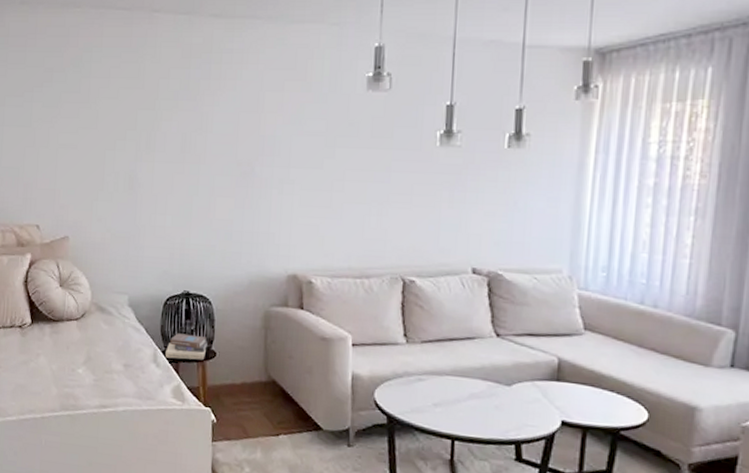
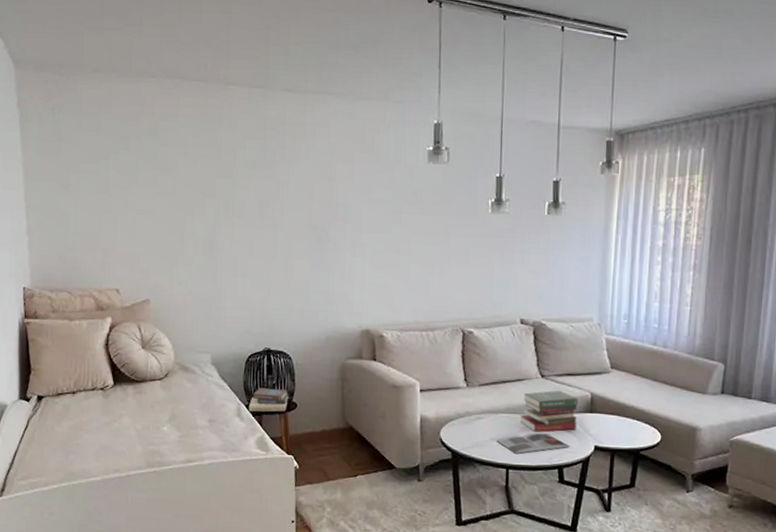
magazine: none [440,400,530,424] -> present [496,433,570,454]
books: none [469,352,542,401] -> present [520,391,578,432]

